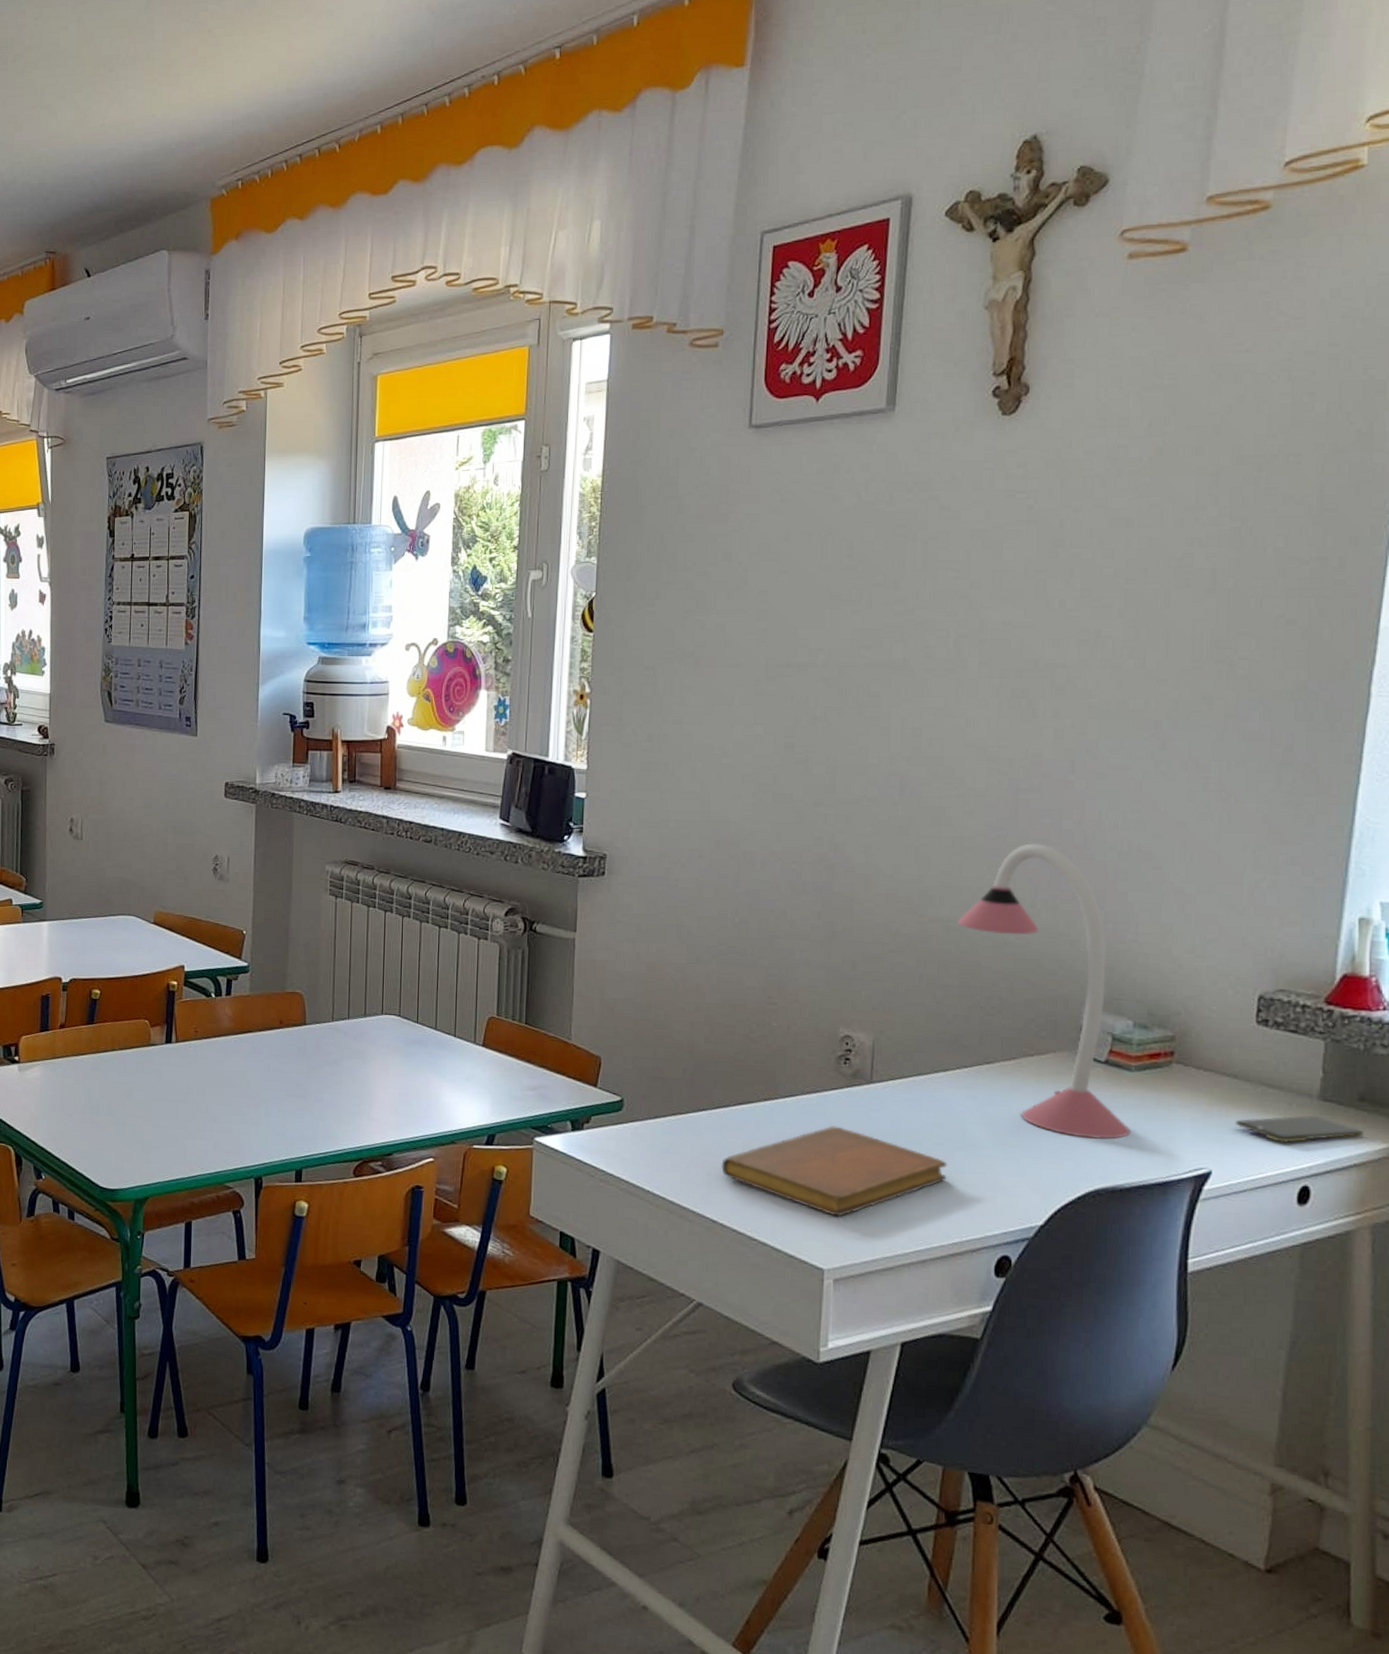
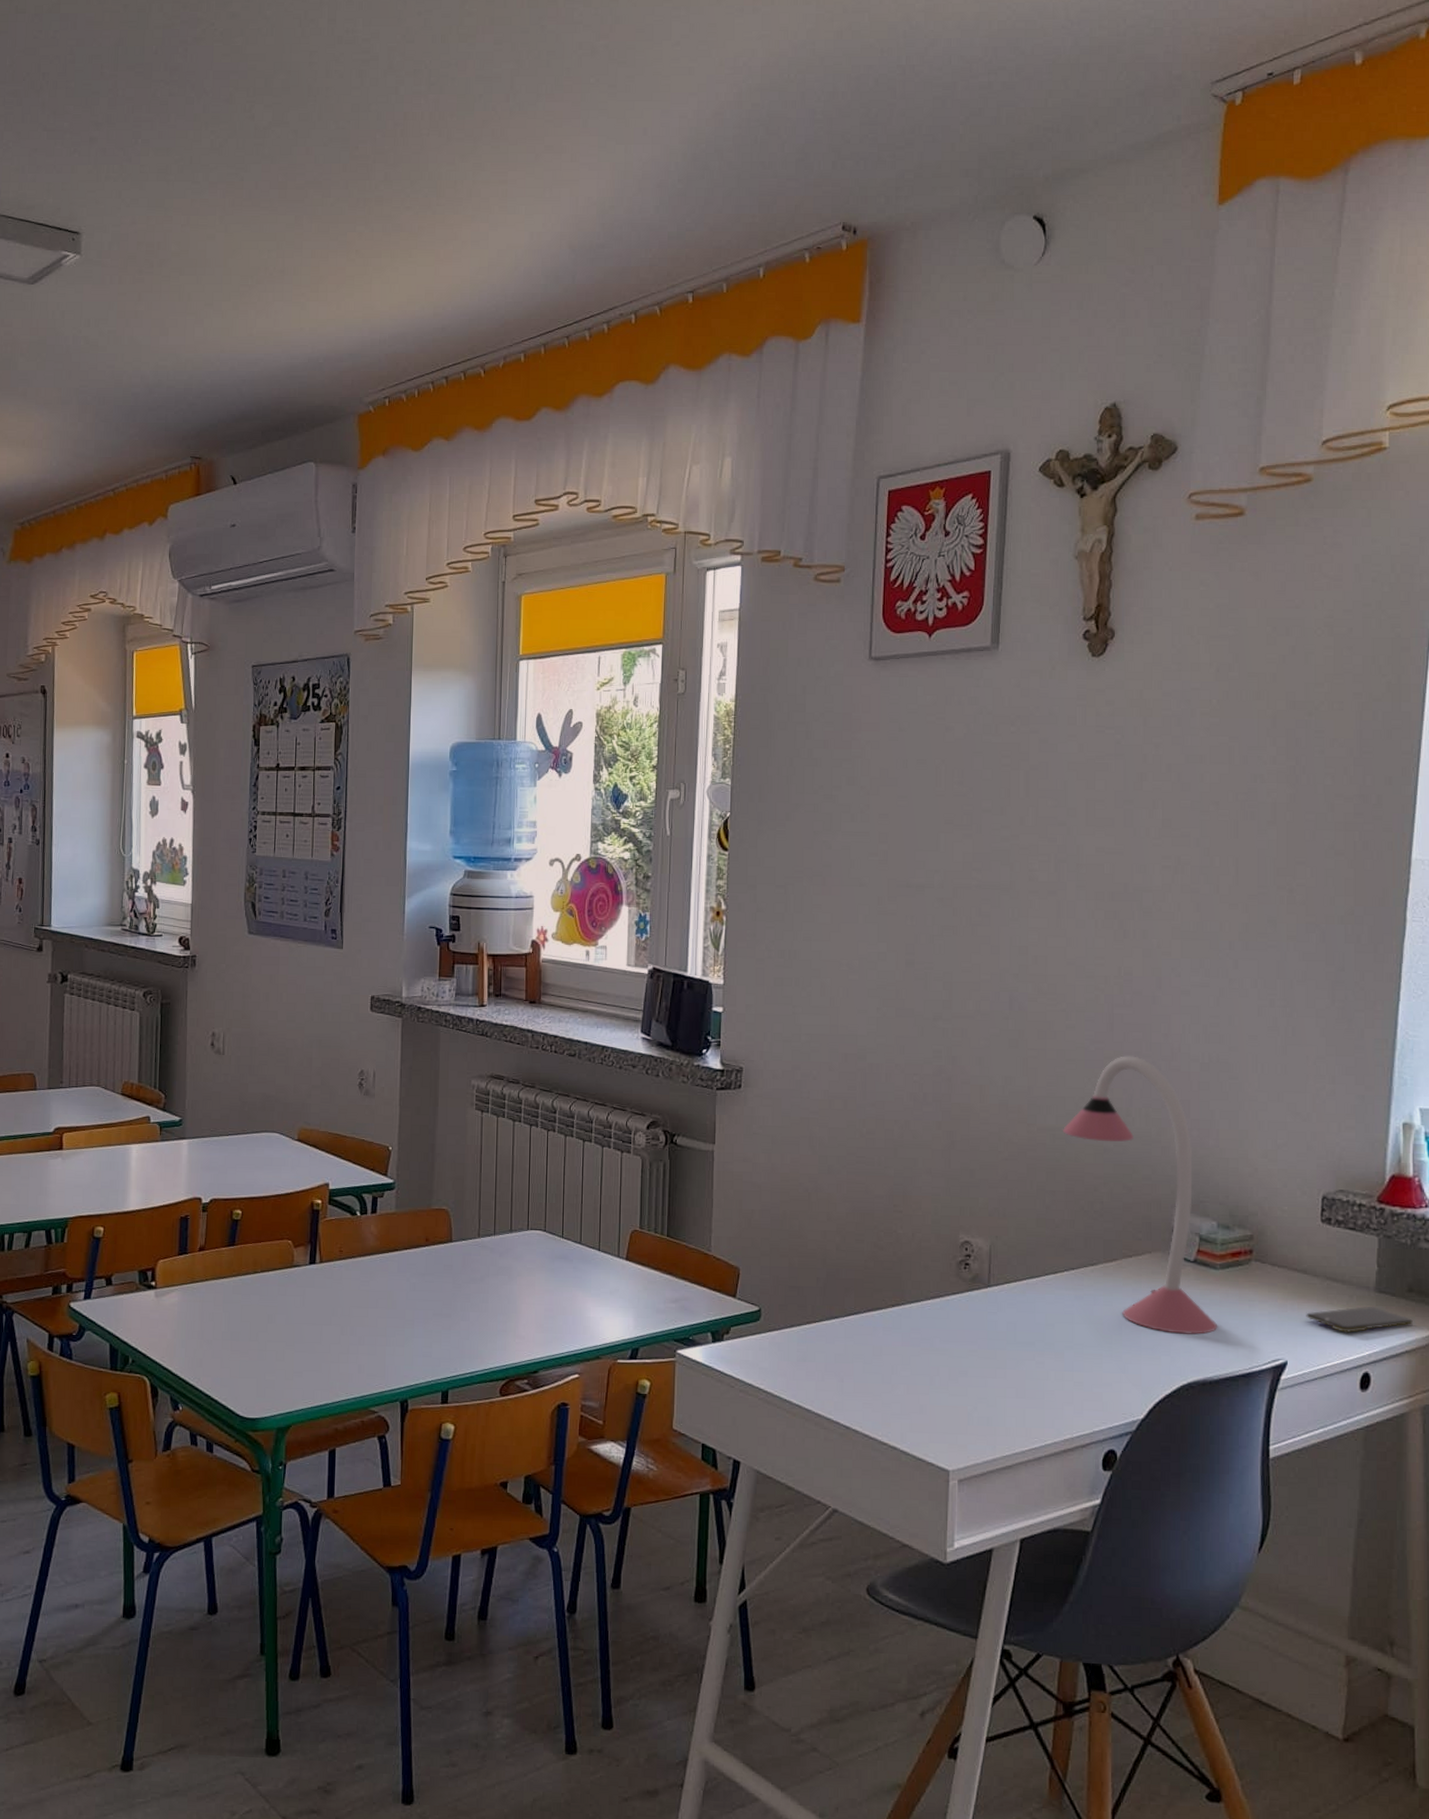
notebook: present [721,1126,947,1217] -> none [853,1329,1058,1418]

